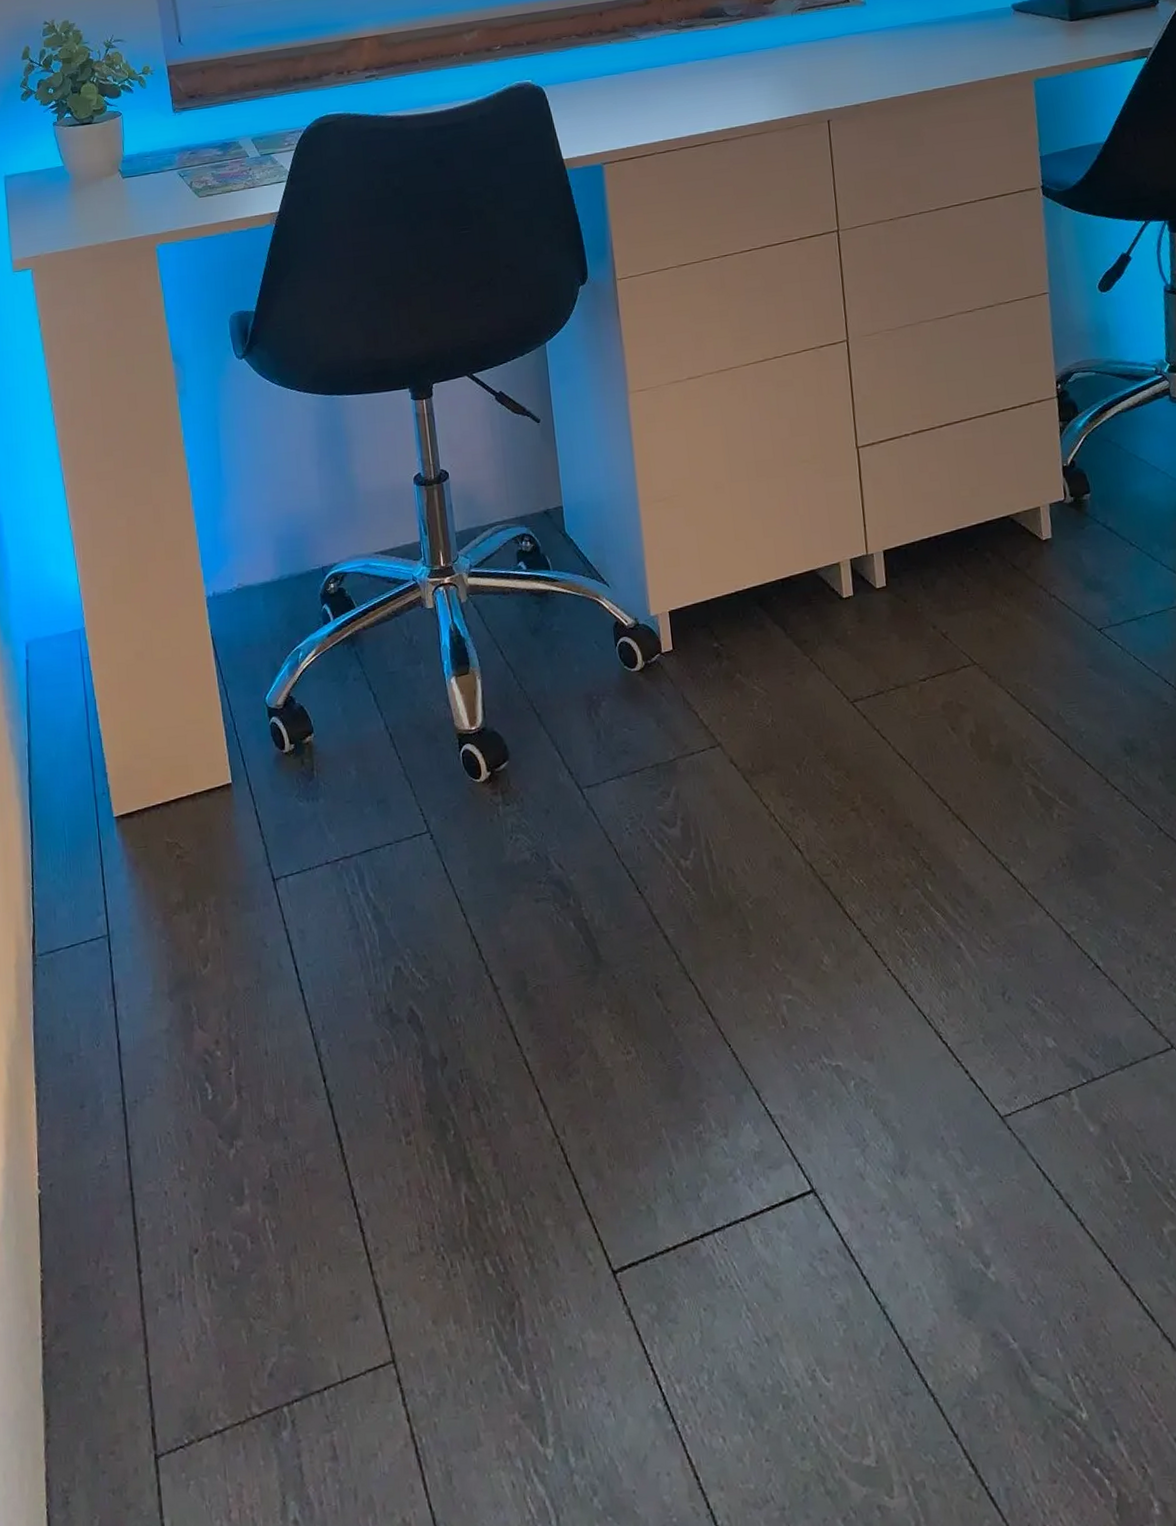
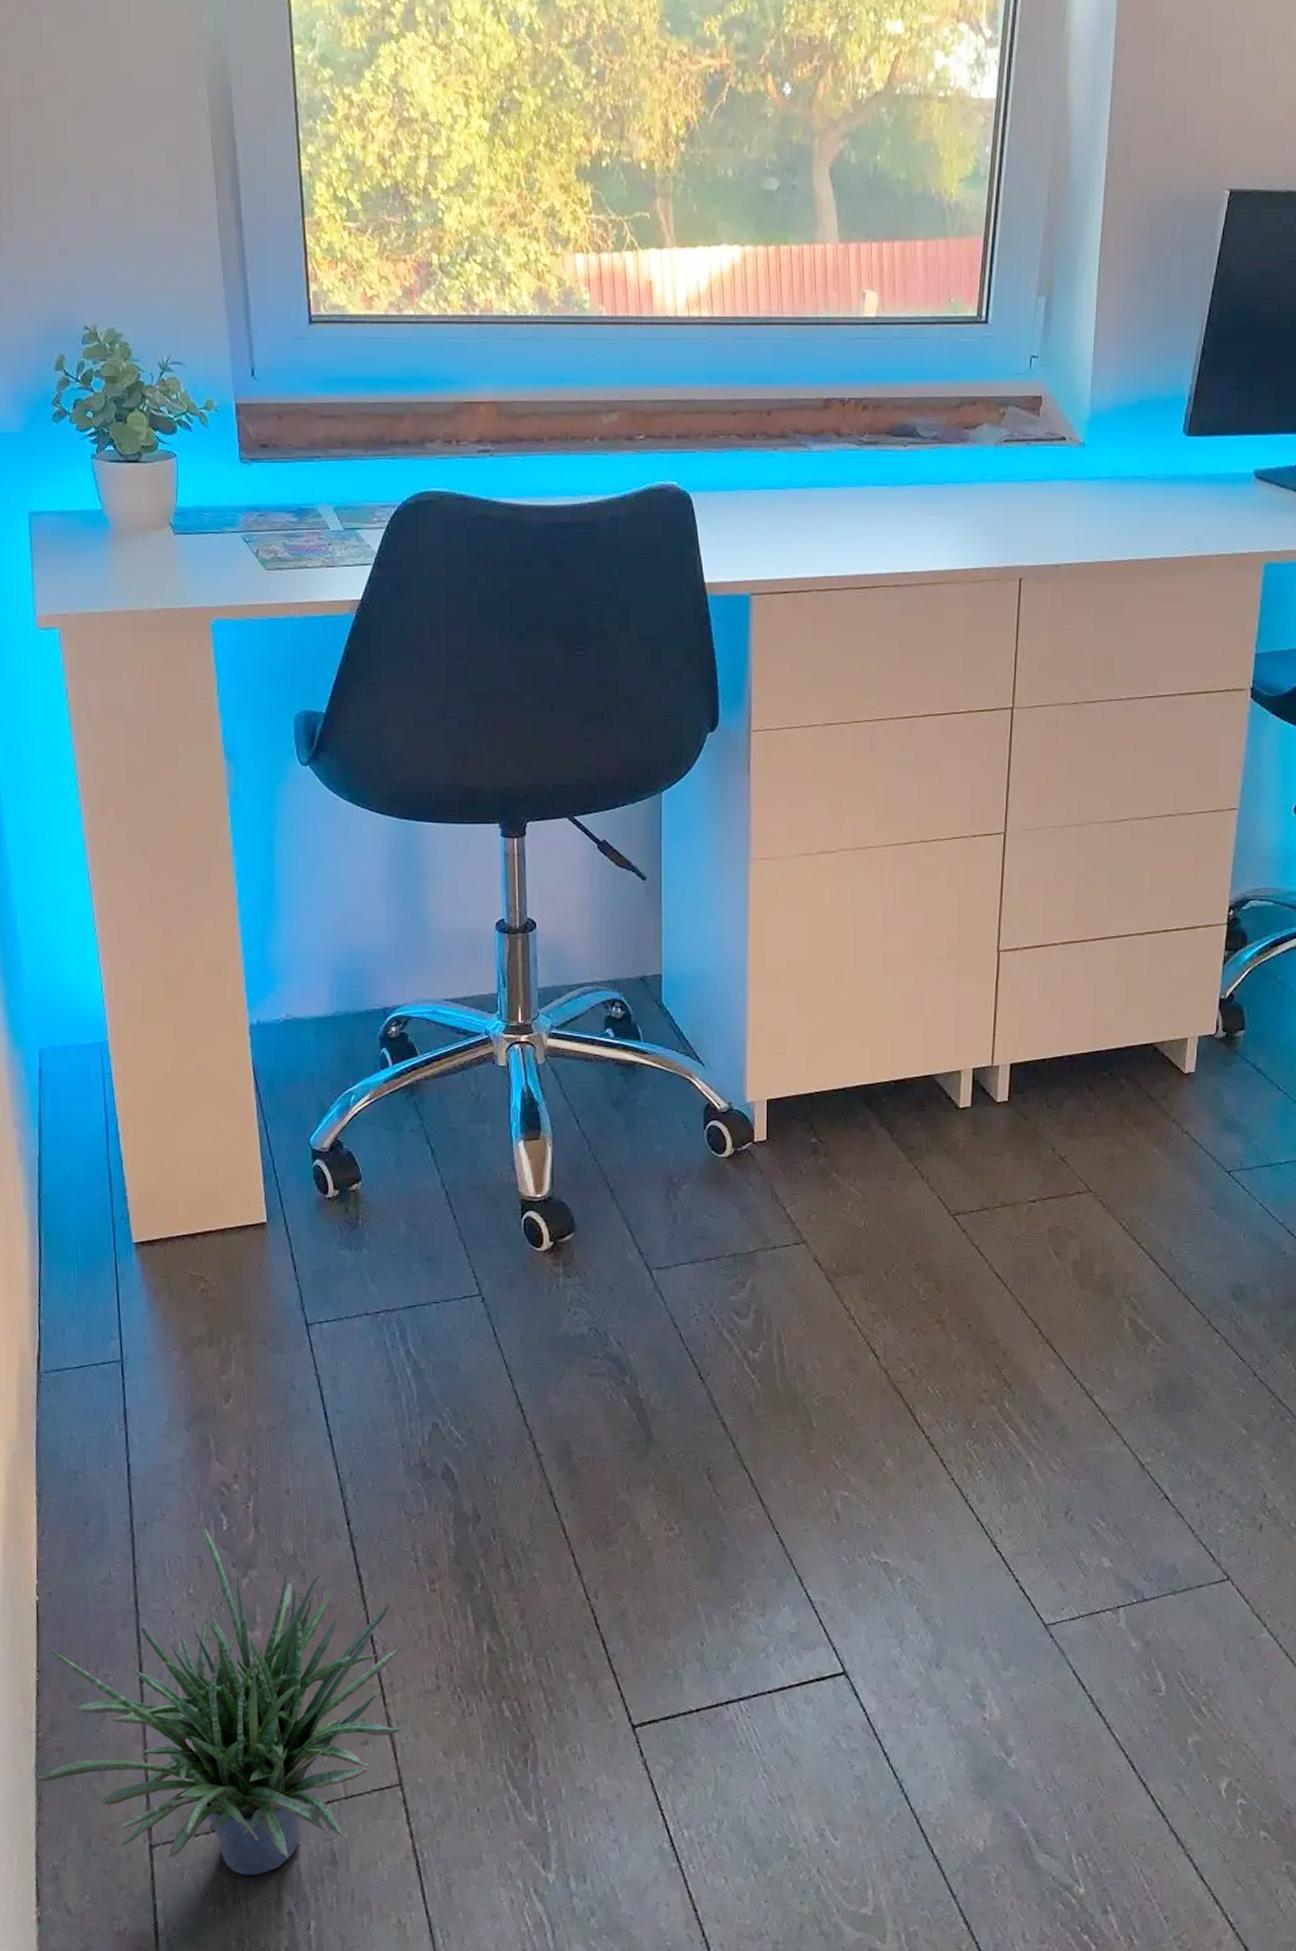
potted plant: none [44,1099,389,1481] -> present [36,1528,402,1875]

